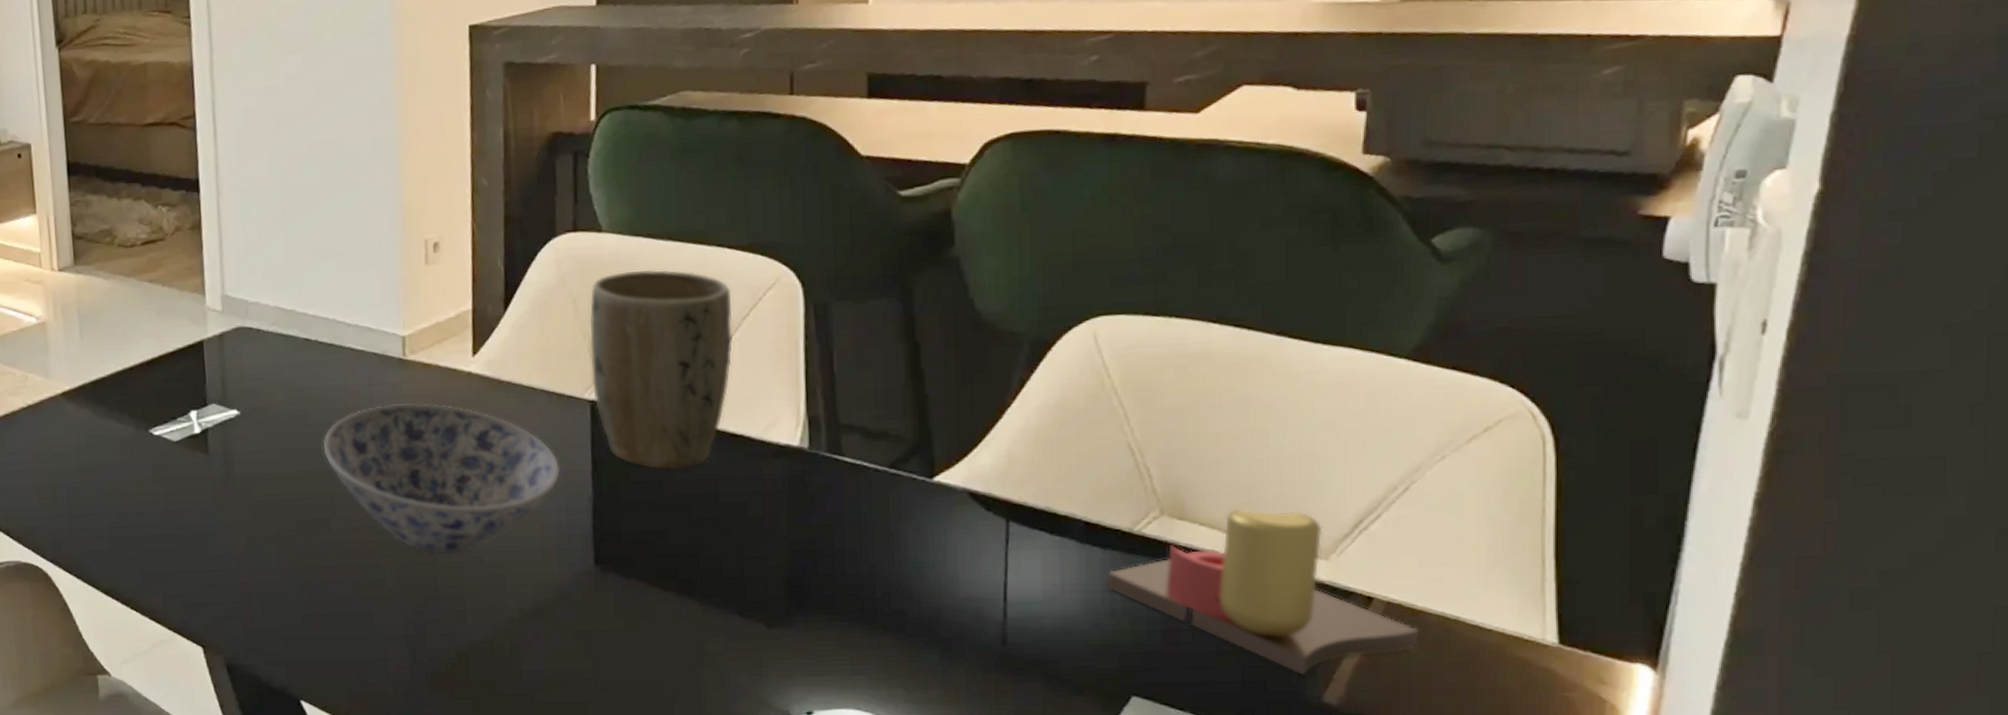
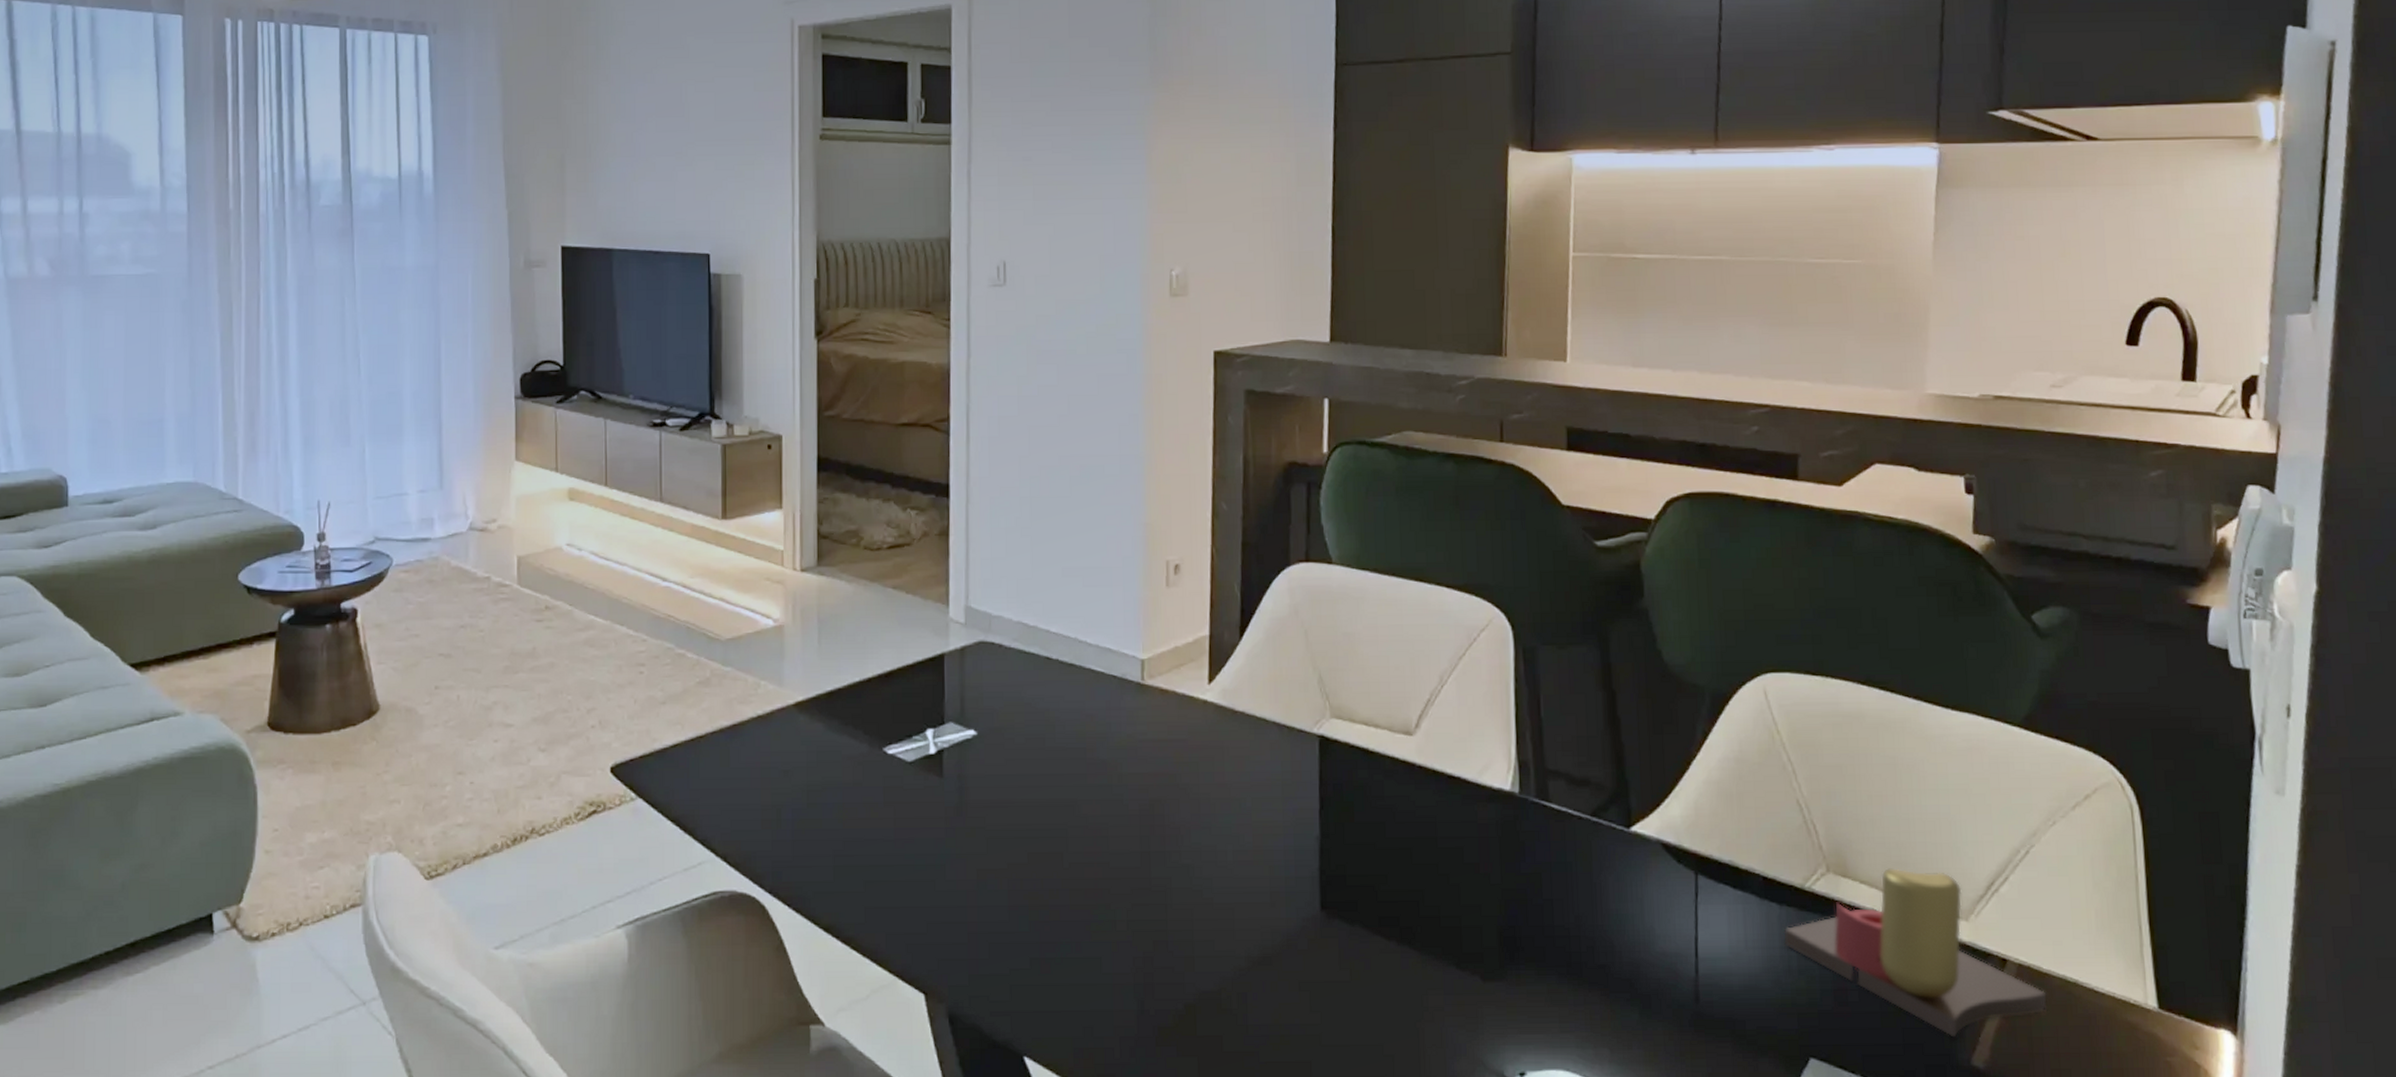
bowl: present [322,403,561,554] -> none [1059,731,1290,894]
plant pot: present [589,269,734,470] -> none [1319,604,1451,811]

